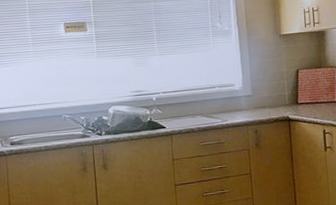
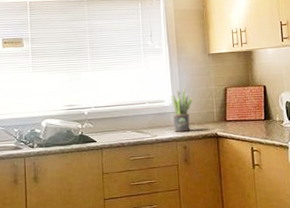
potted plant: none [241,71,264,116] -> present [171,88,193,132]

